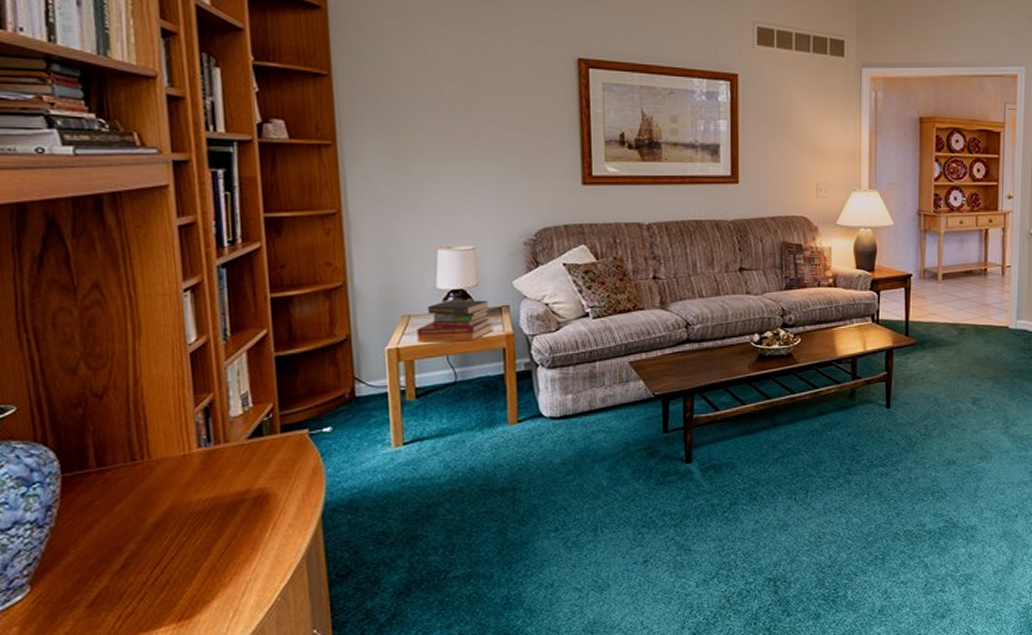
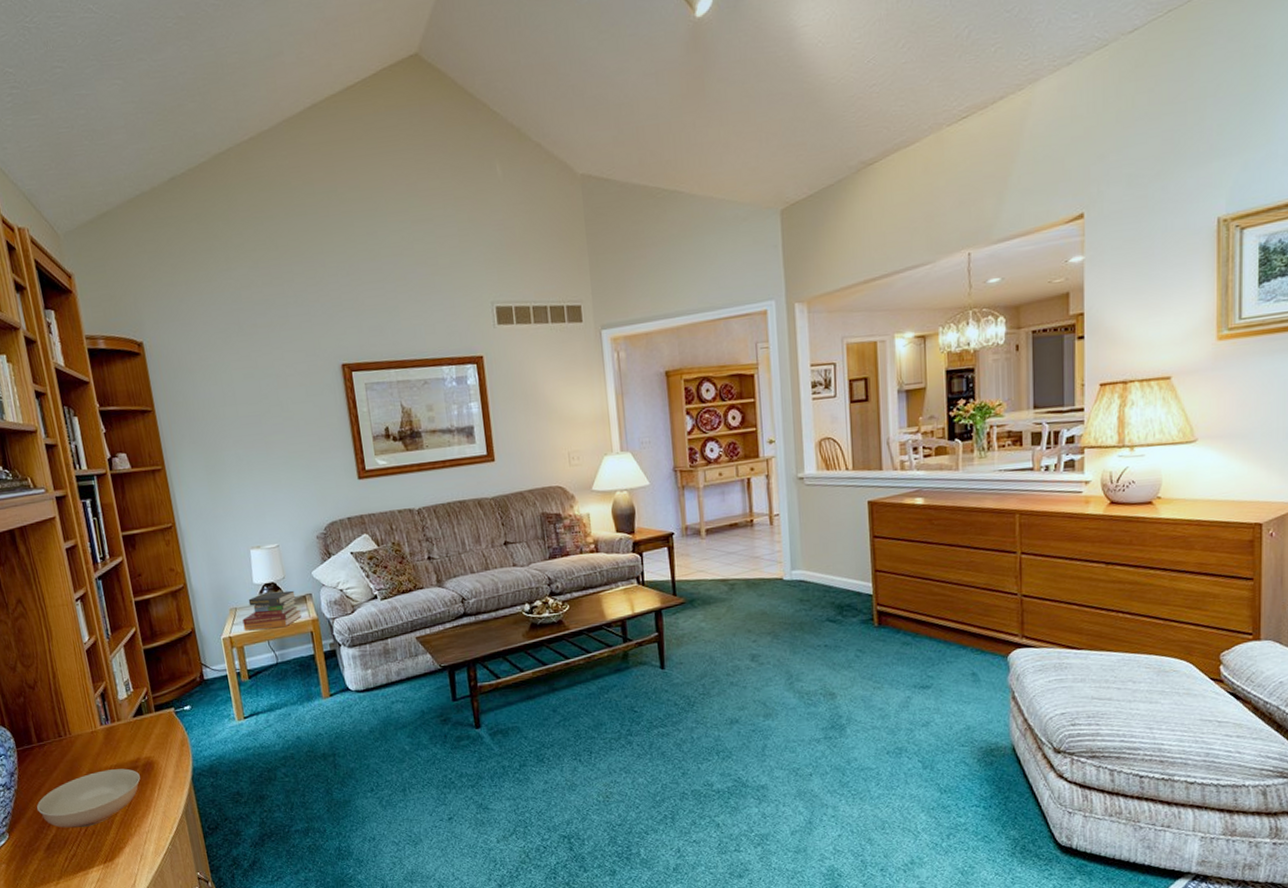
bowl: none [81,502,249,578] -> present [36,768,141,828]

